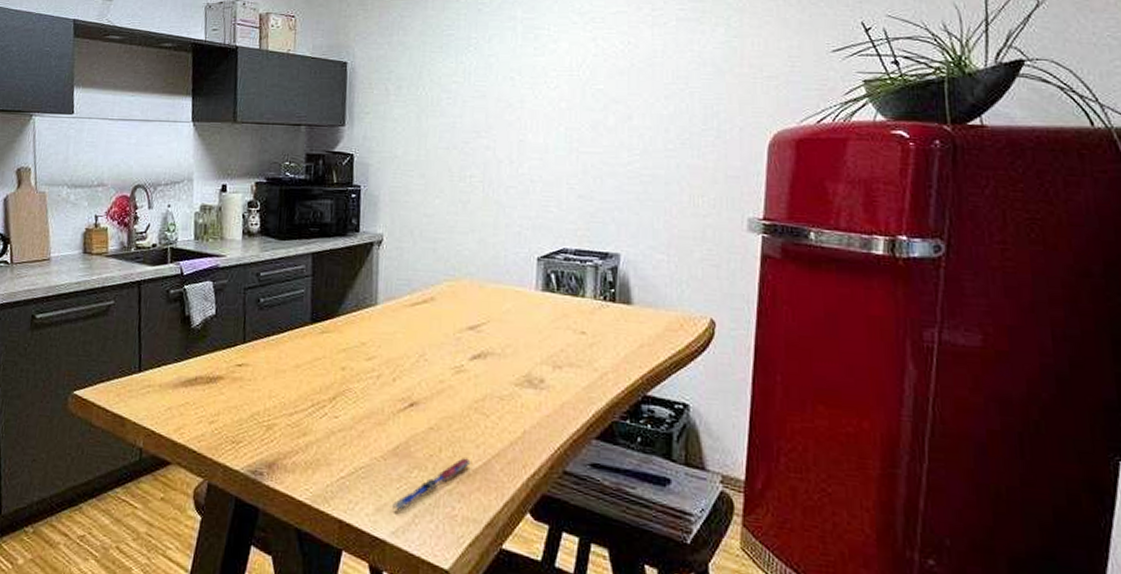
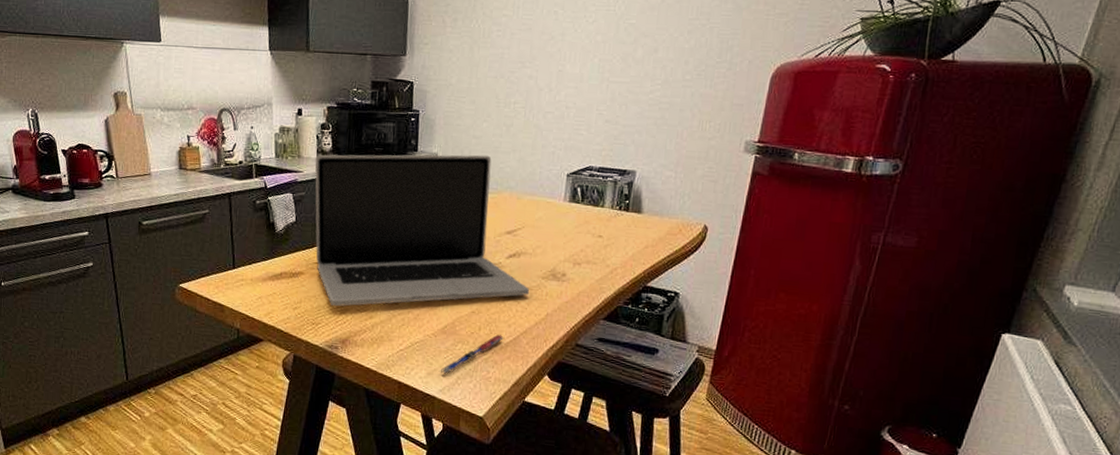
laptop: none [238,235,501,421] -> present [315,154,530,307]

